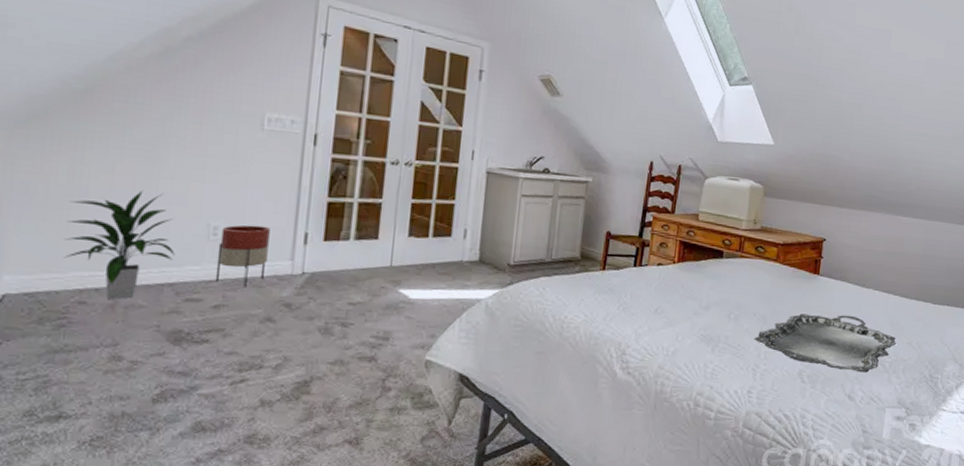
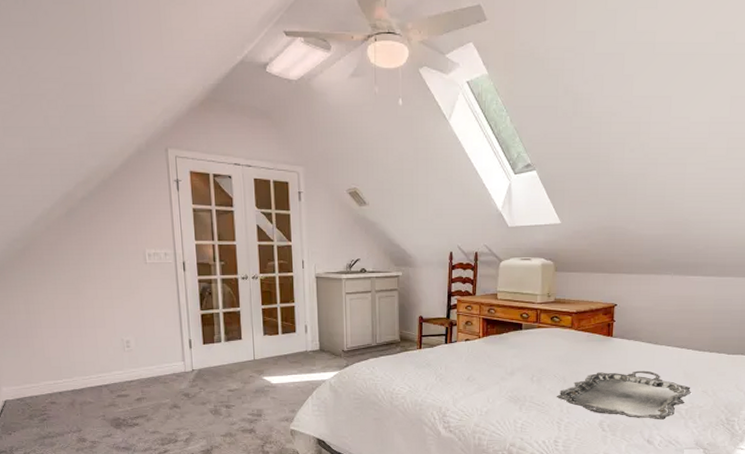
indoor plant: present [64,190,175,299] -> none [31,319,105,399]
planter: present [215,224,270,287] -> none [132,337,166,384]

